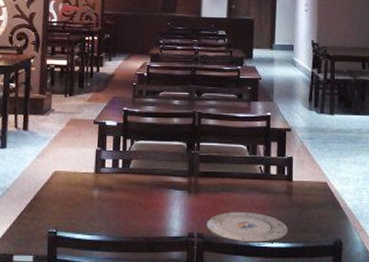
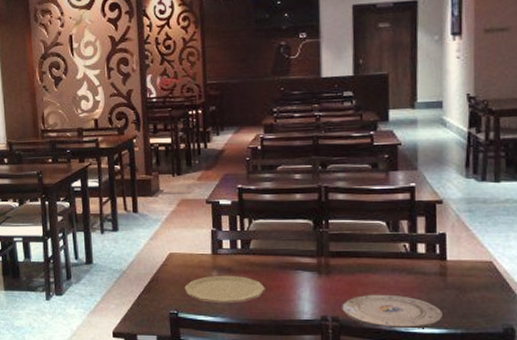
plate: none [65,193,141,221] -> present [184,275,265,303]

